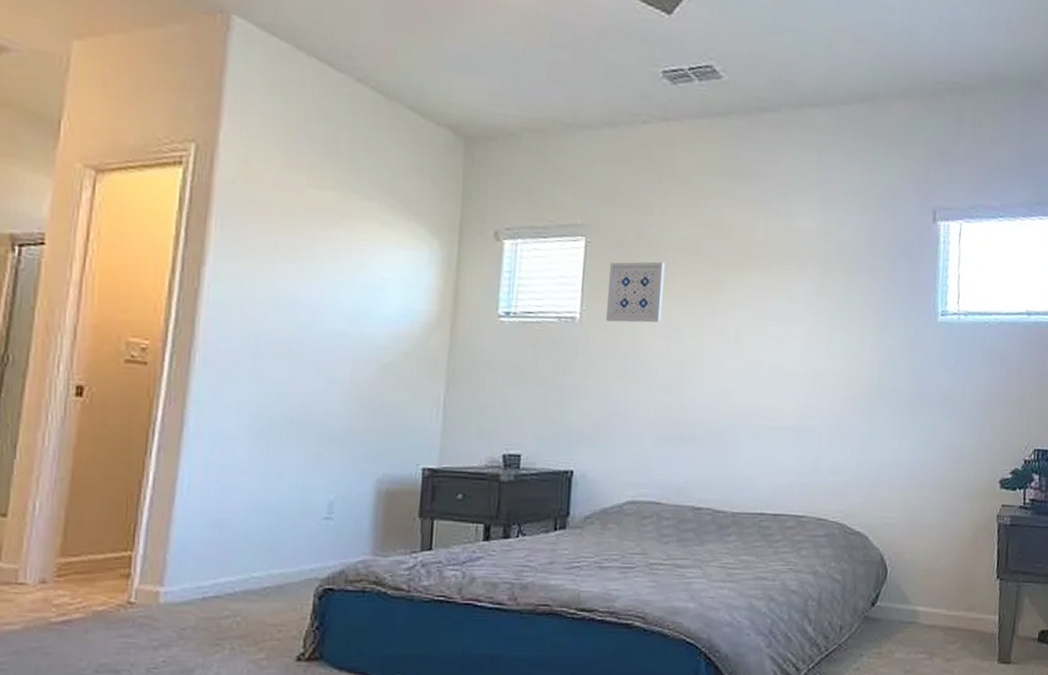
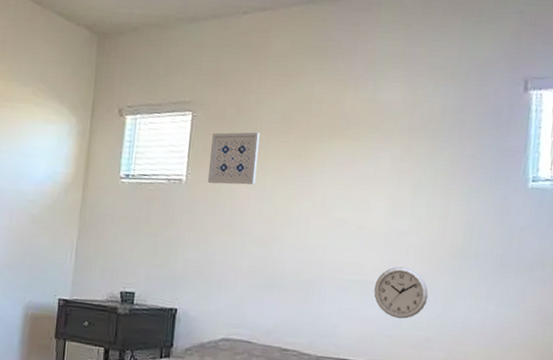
wall clock: none [791,408,845,466] -> present [374,266,429,319]

